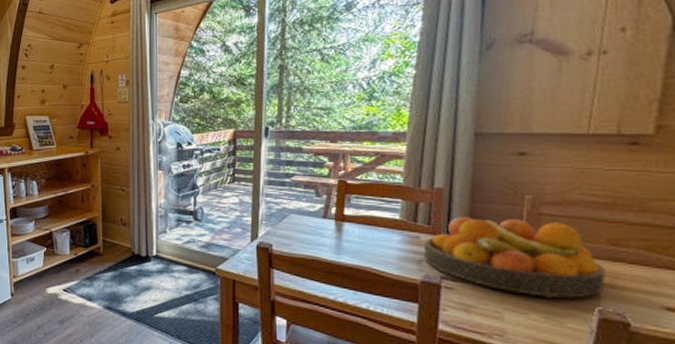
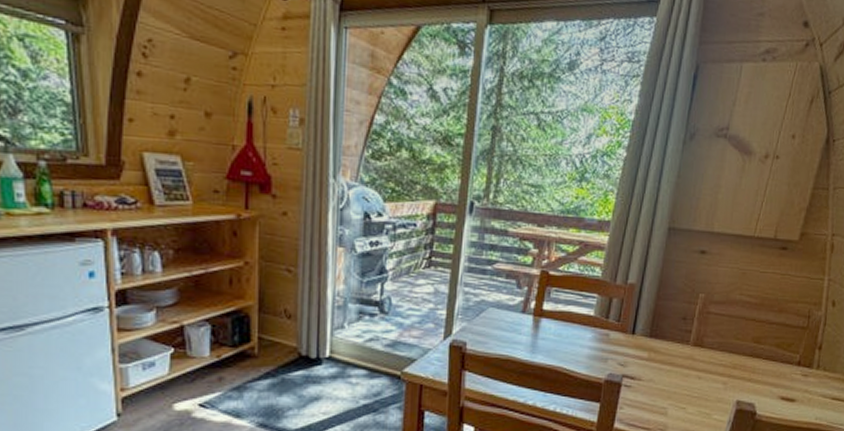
fruit bowl: present [423,217,606,298] -> none [610,314,747,392]

